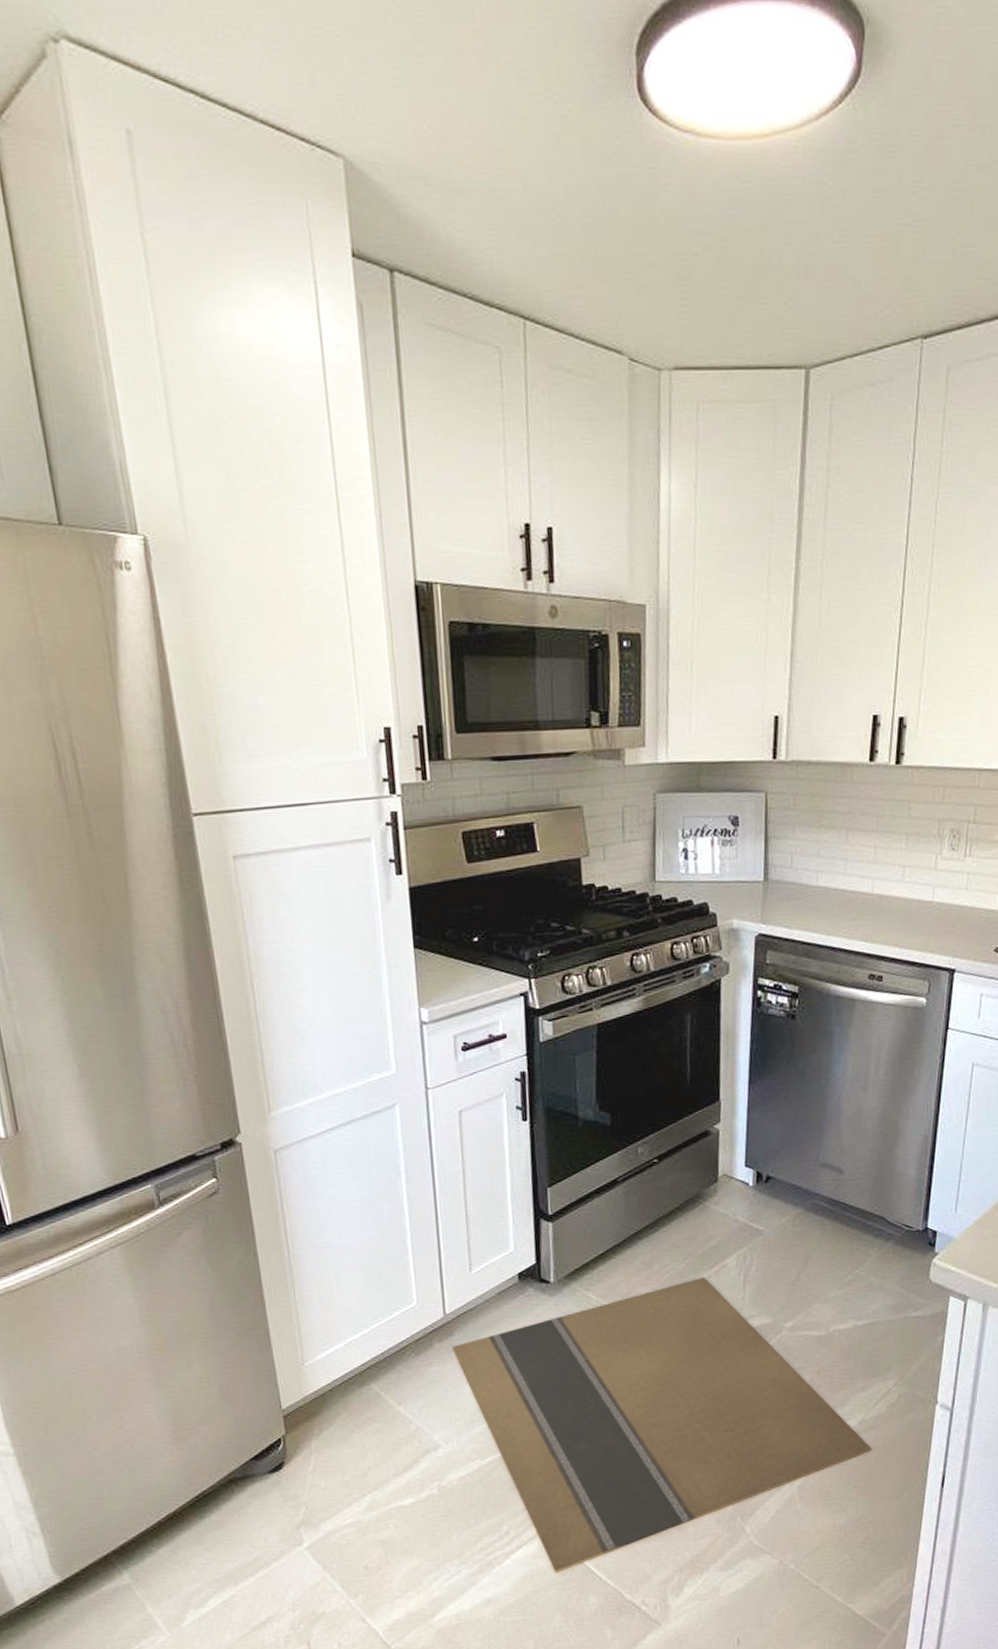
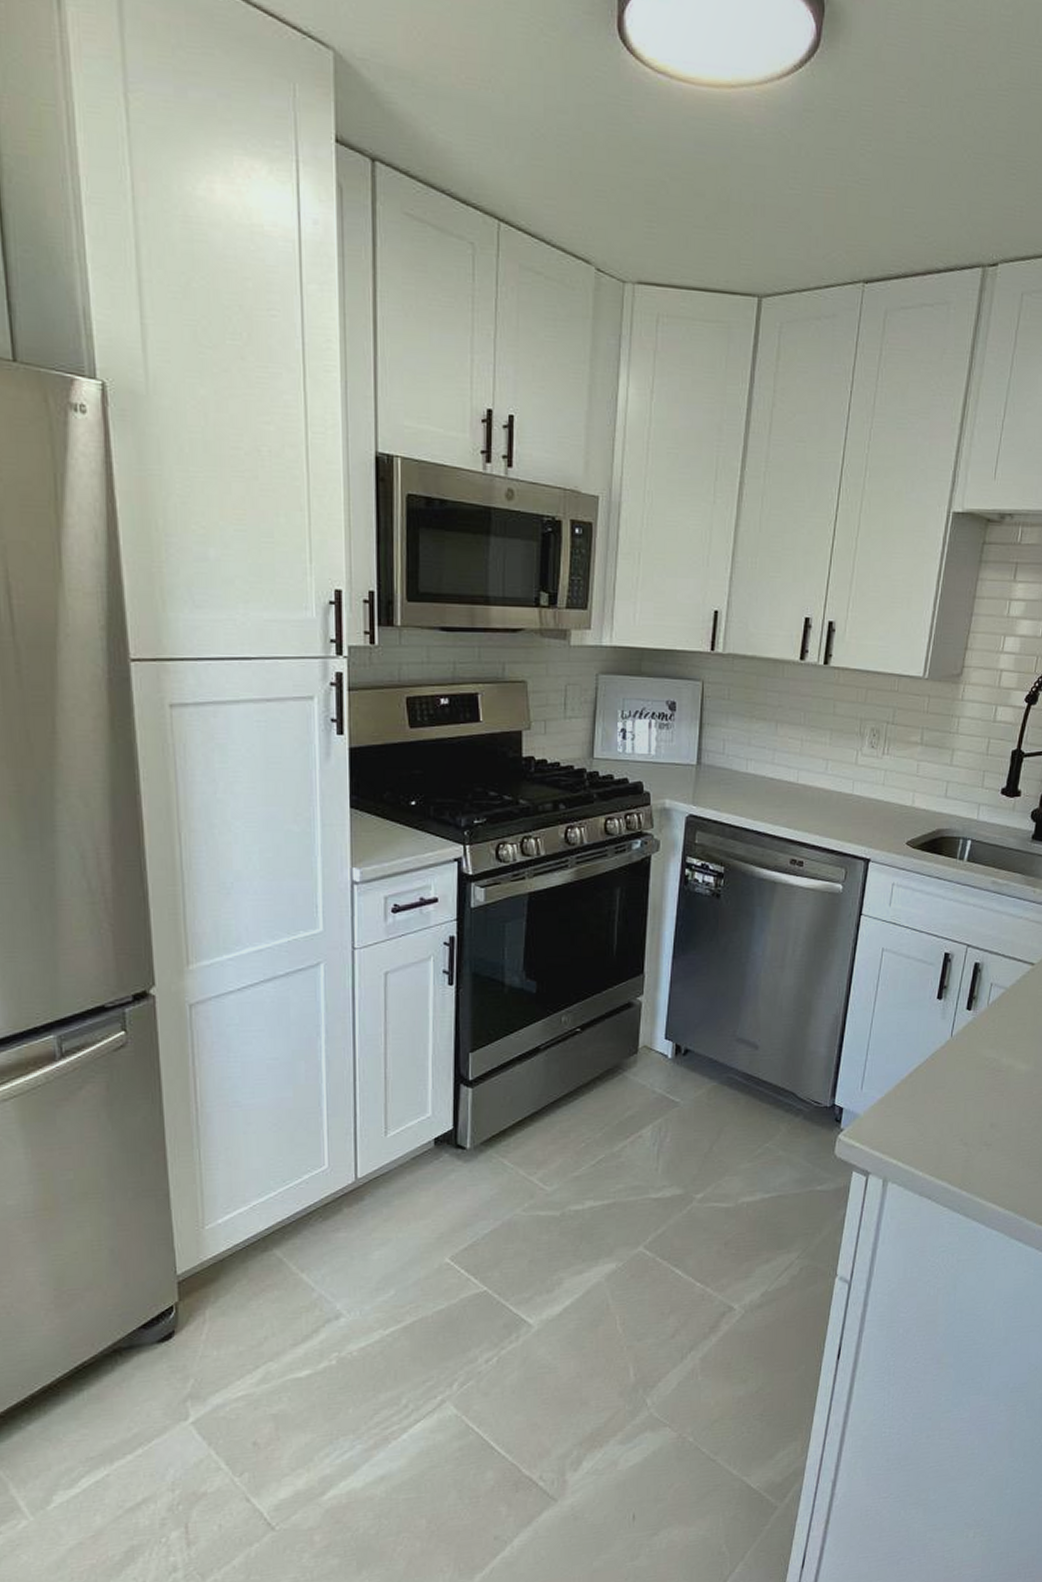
door mat: present [452,1278,872,1572] -> none [362,1148,773,1447]

